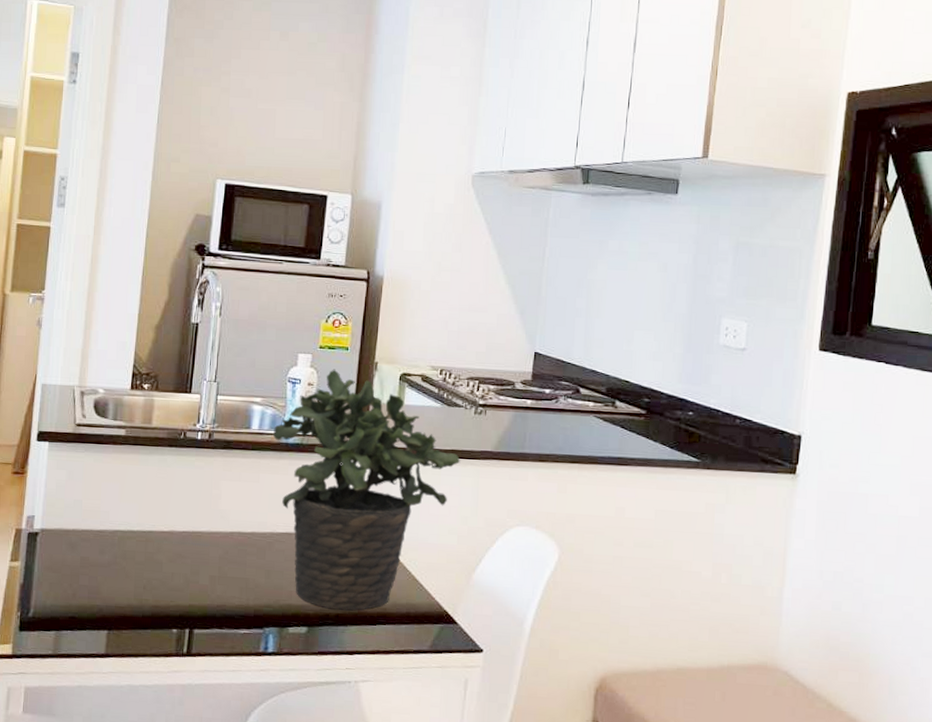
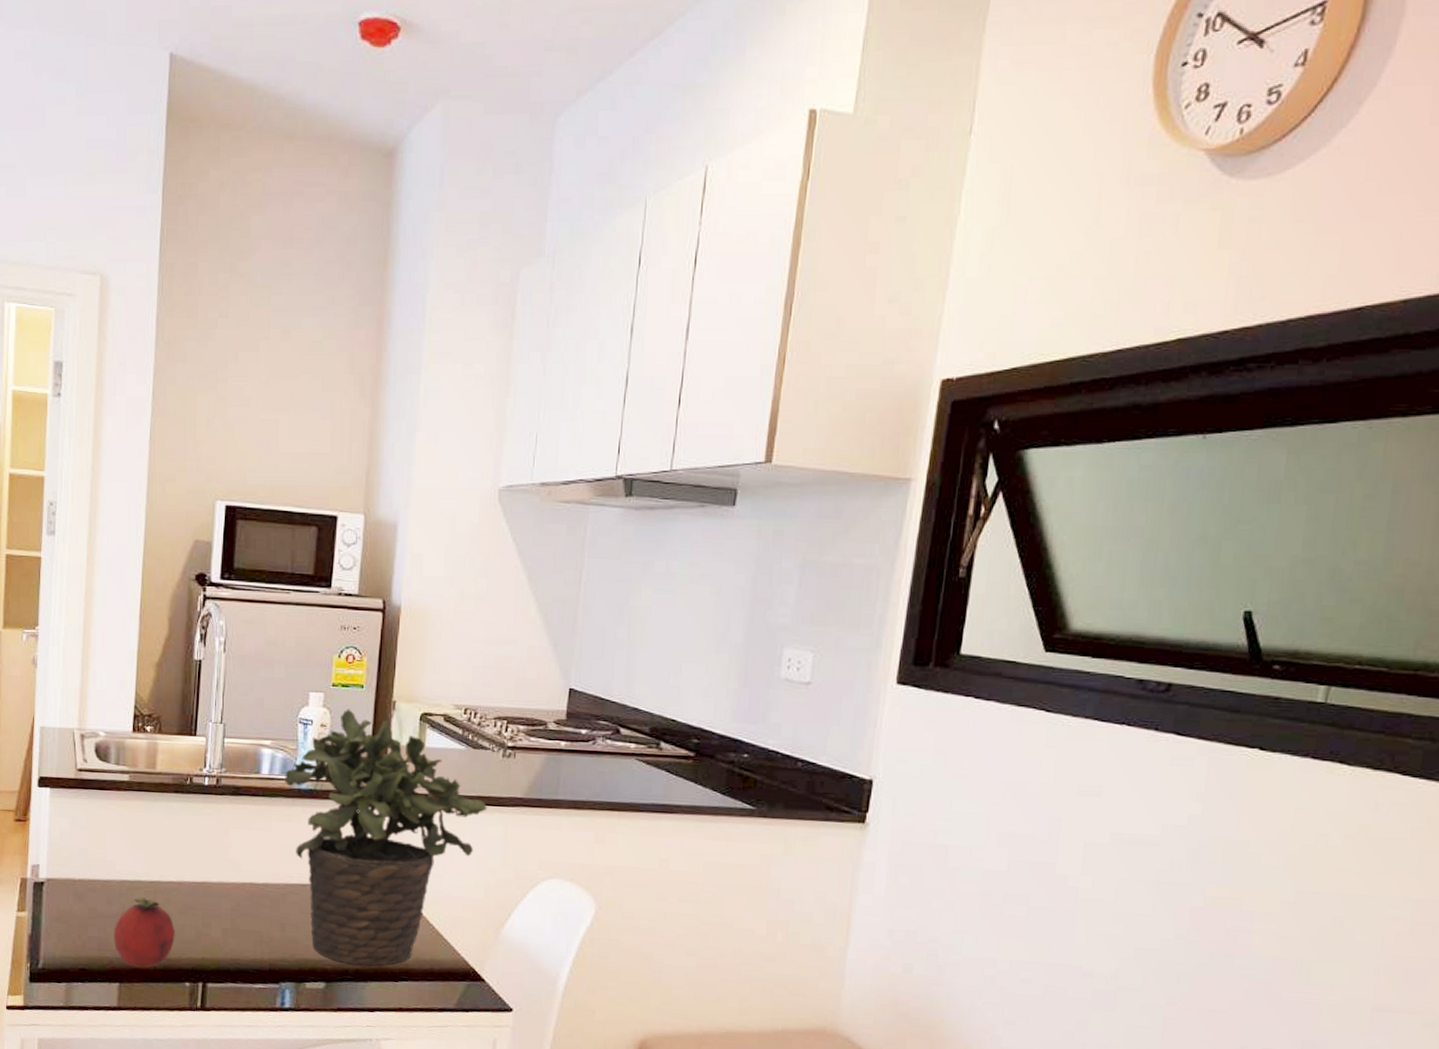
fruit: none [104,547,165,616] -> present [114,898,175,968]

